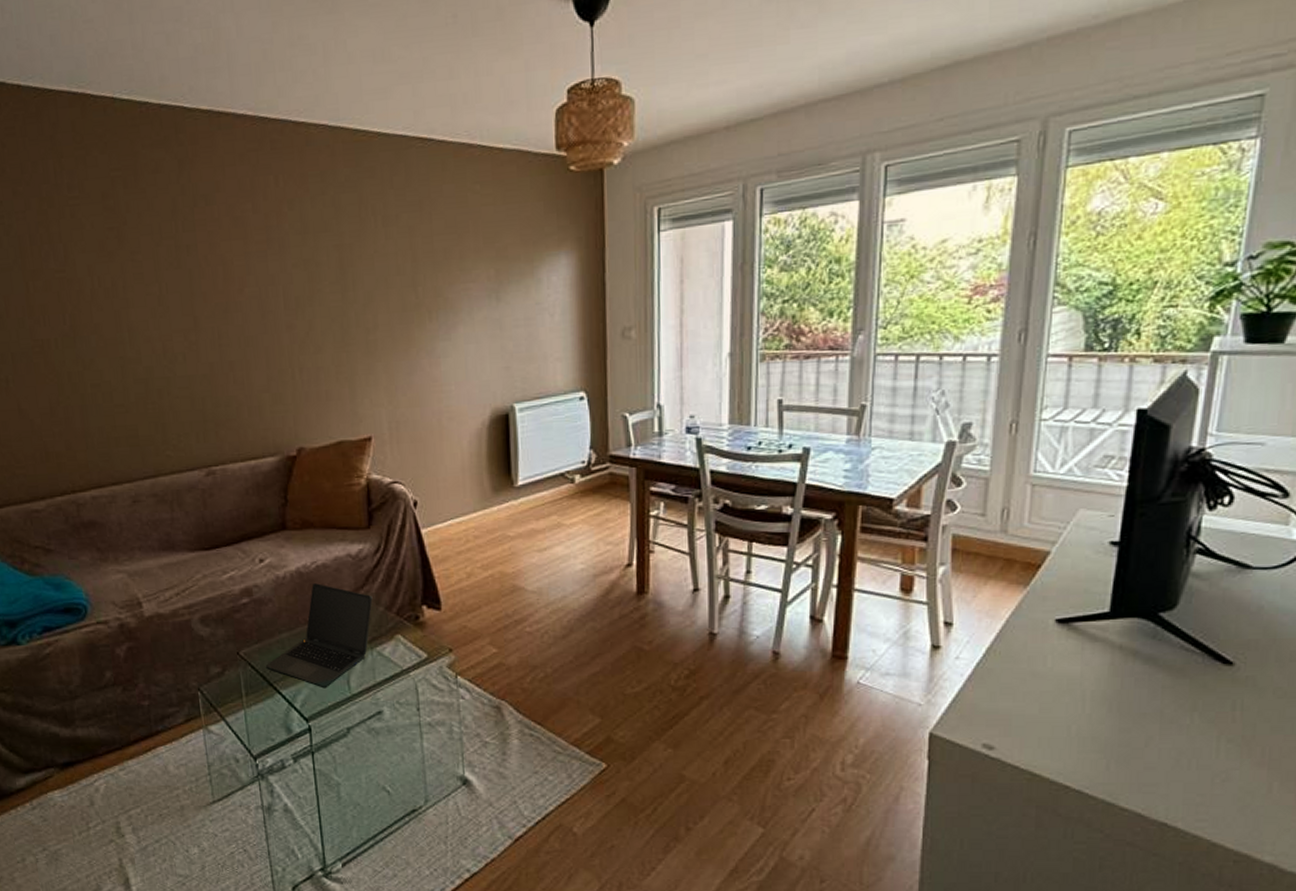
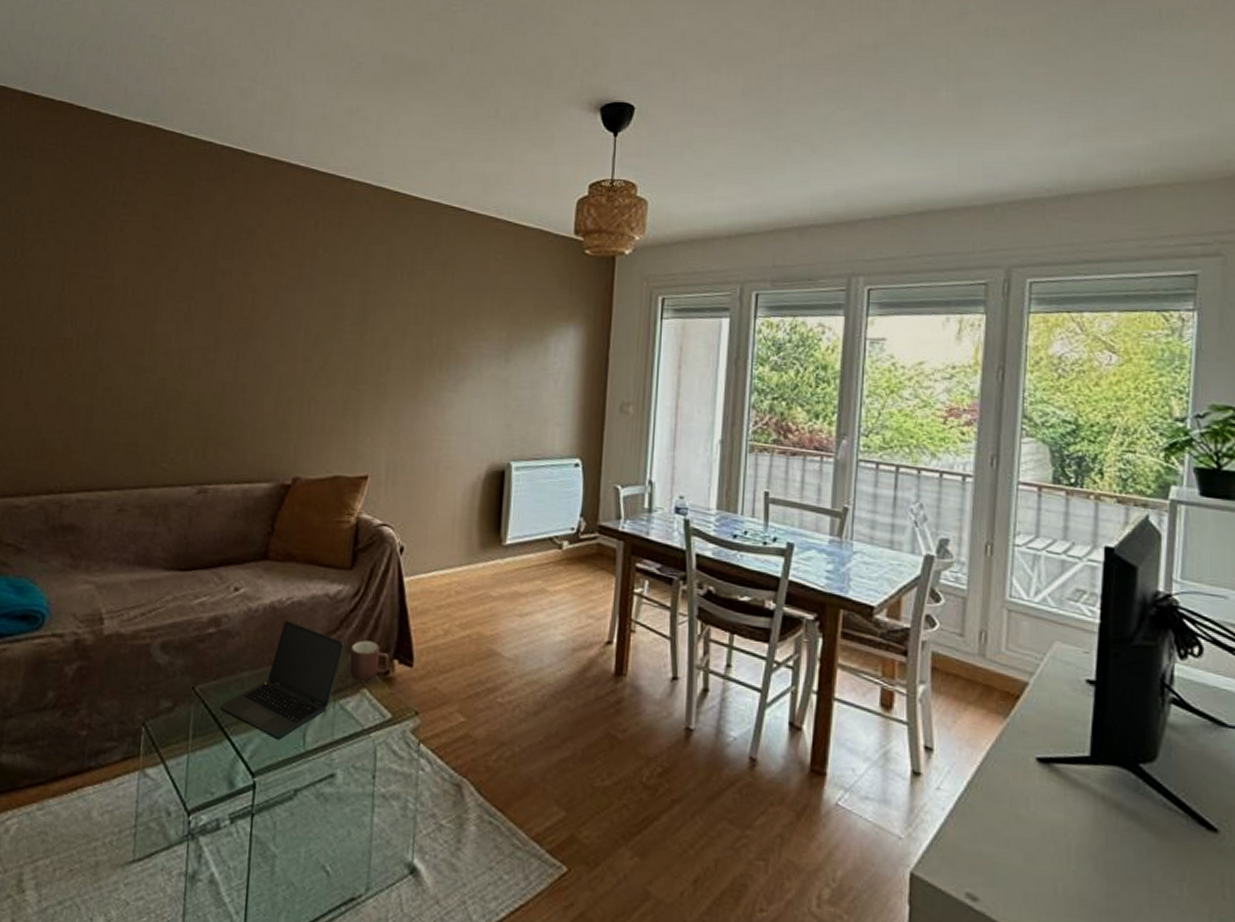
mug: none [379,592,419,629] -> present [349,640,390,683]

